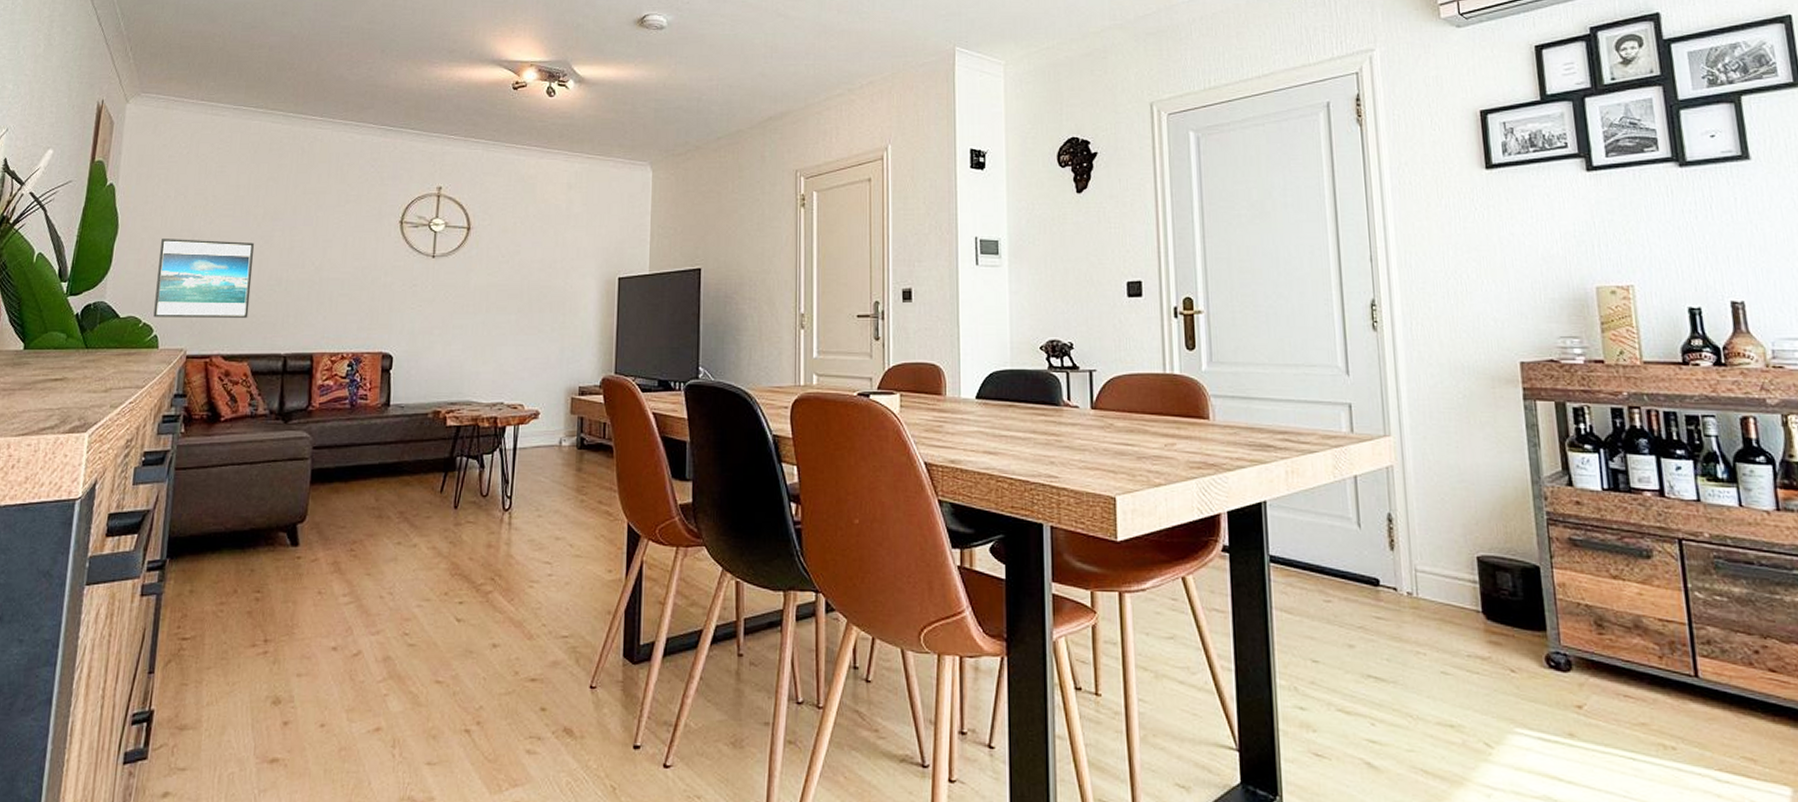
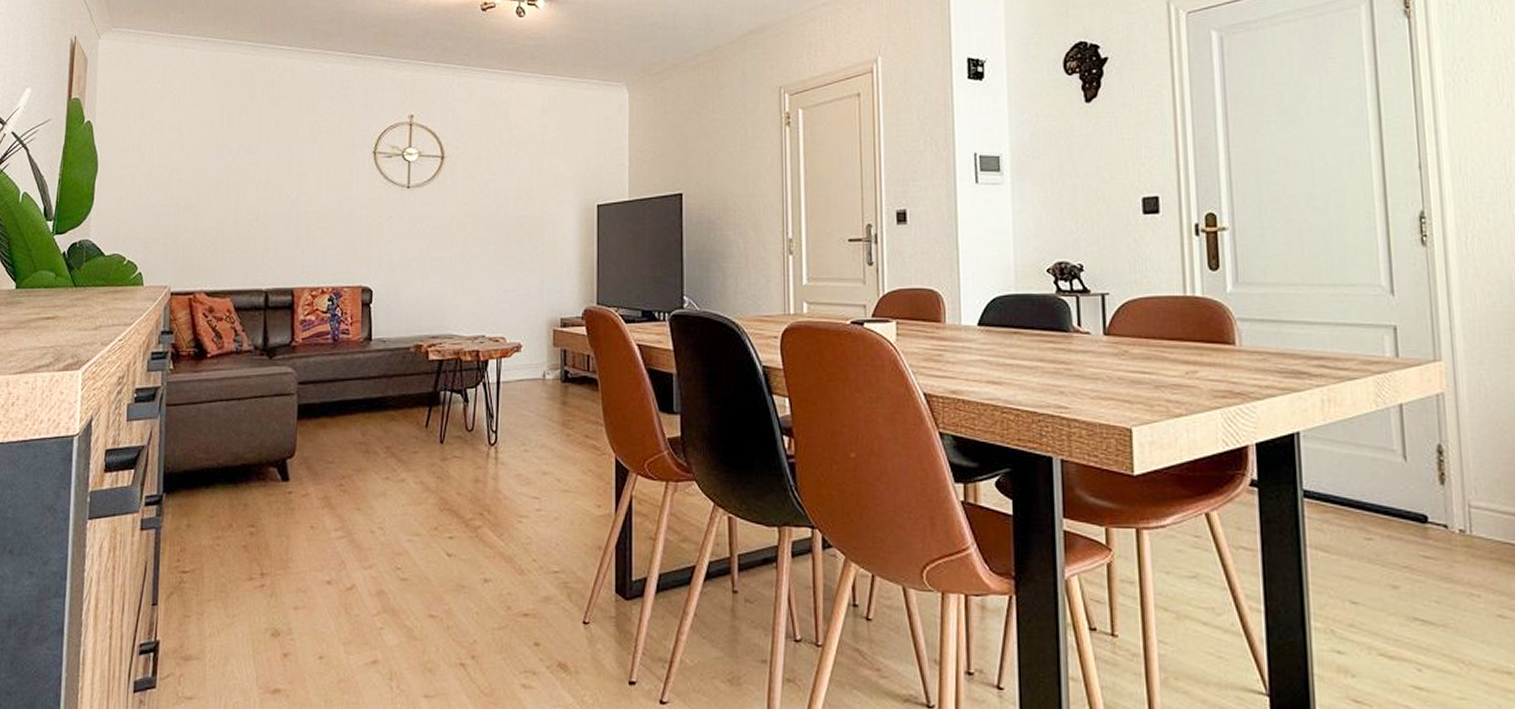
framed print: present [153,239,254,318] -> none [137,175,231,255]

